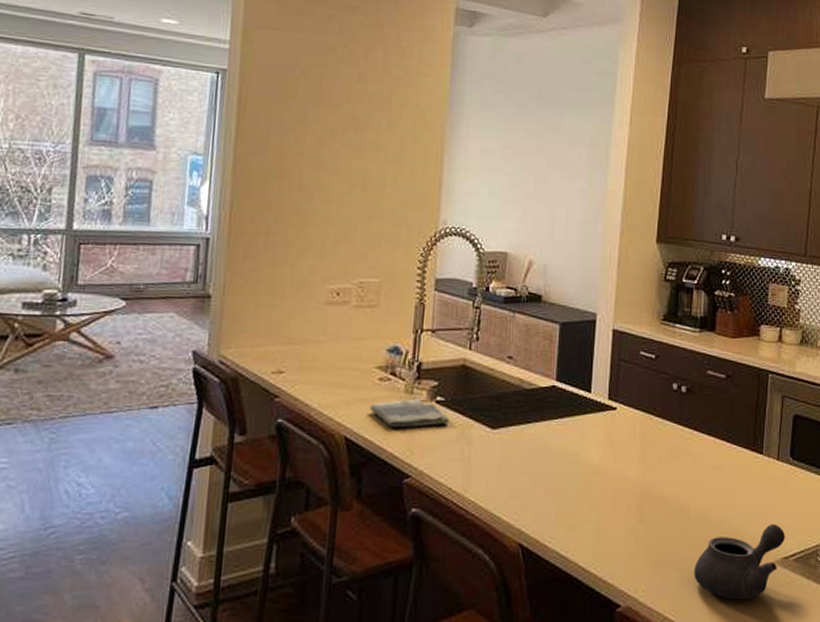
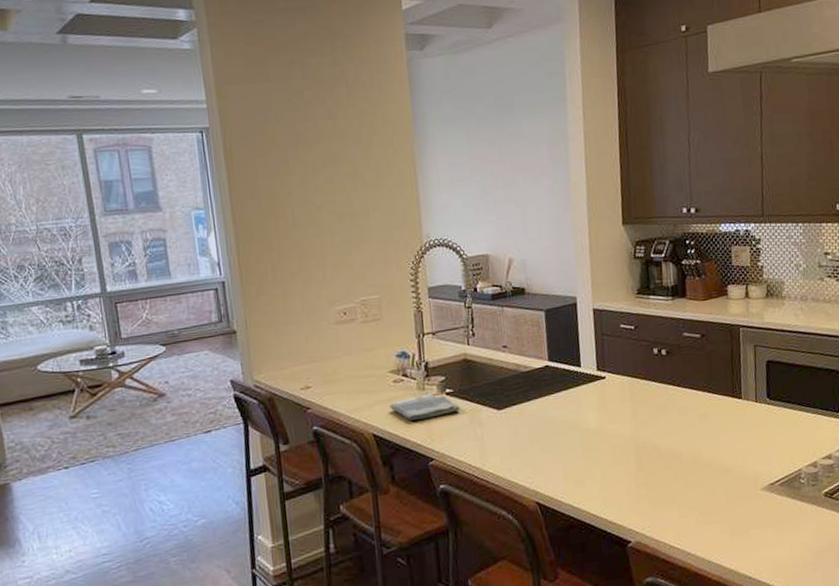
teapot: present [694,523,786,599] -> none [691,456,770,524]

